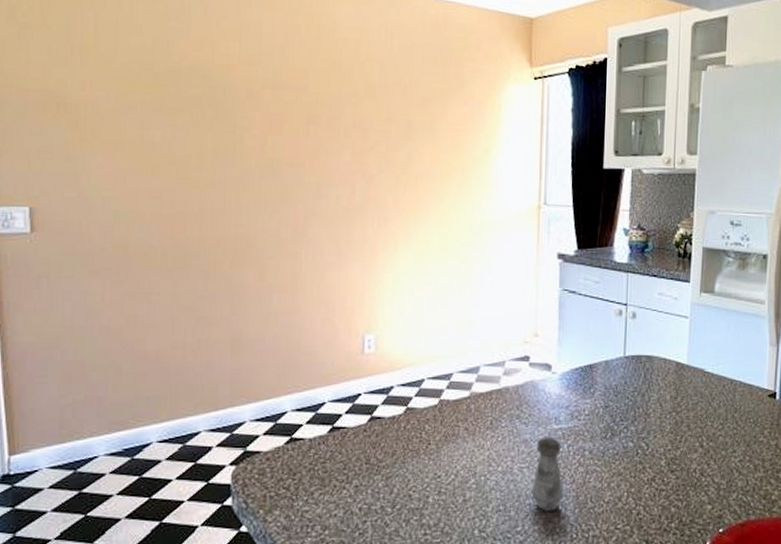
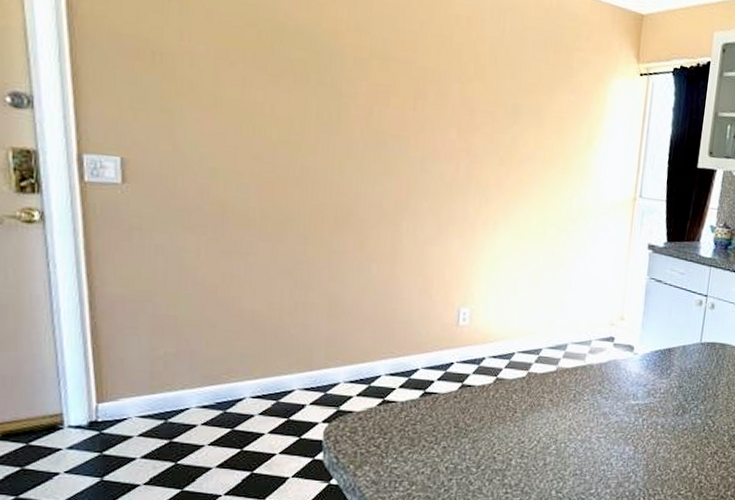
salt shaker: present [531,436,564,511] -> none [606,411,637,477]

